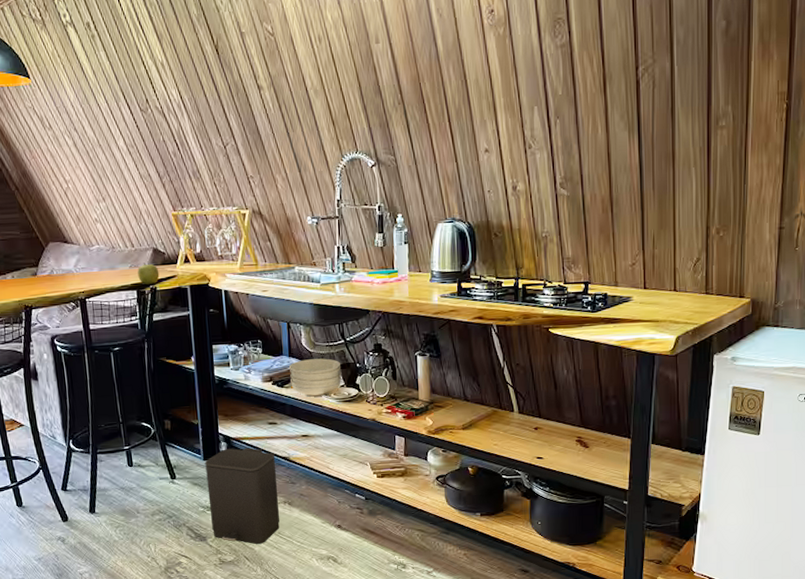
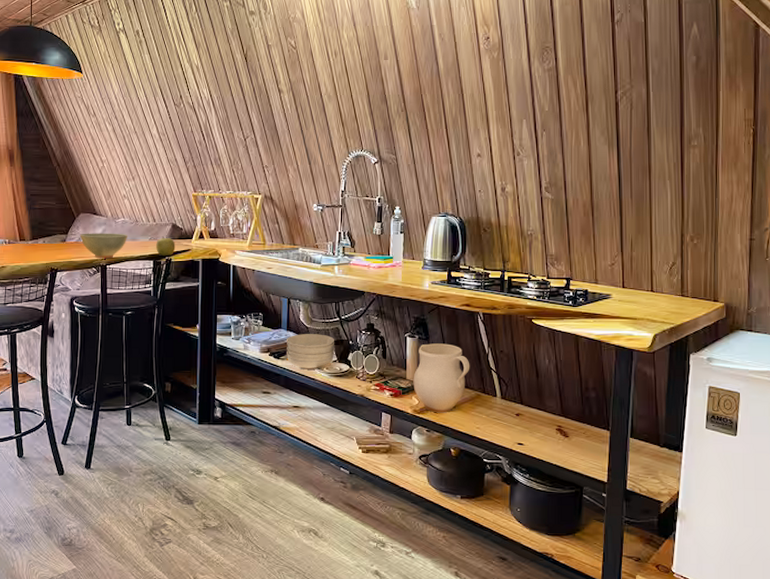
bowl: none [51,262,106,292] -> present [79,233,128,259]
pedal bin: present [205,447,280,544] -> none [199,414,266,511]
ceramic jug: none [426,360,485,433] -> present [413,343,470,413]

